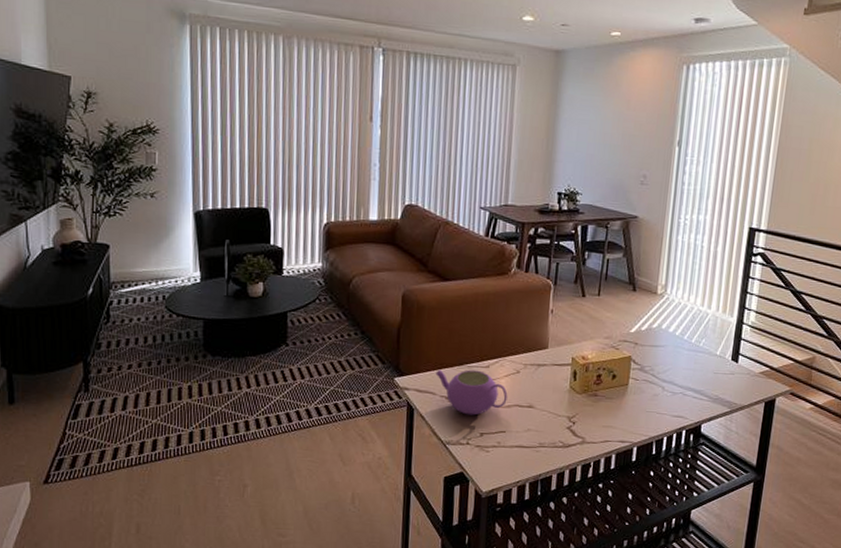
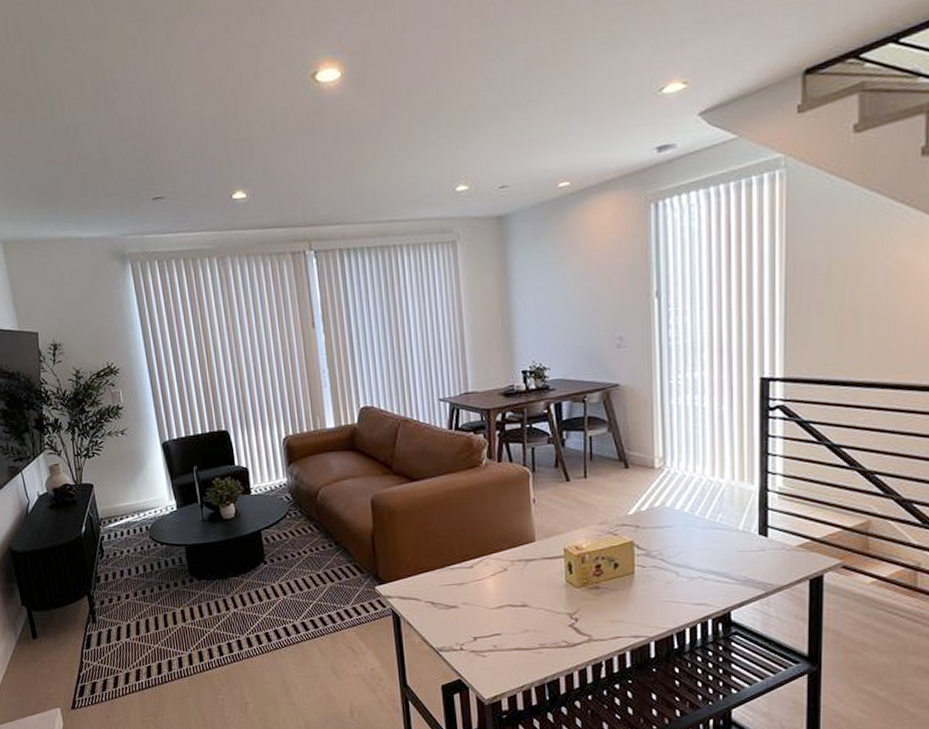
teapot: present [435,369,508,416] -> none [417,571,498,620]

